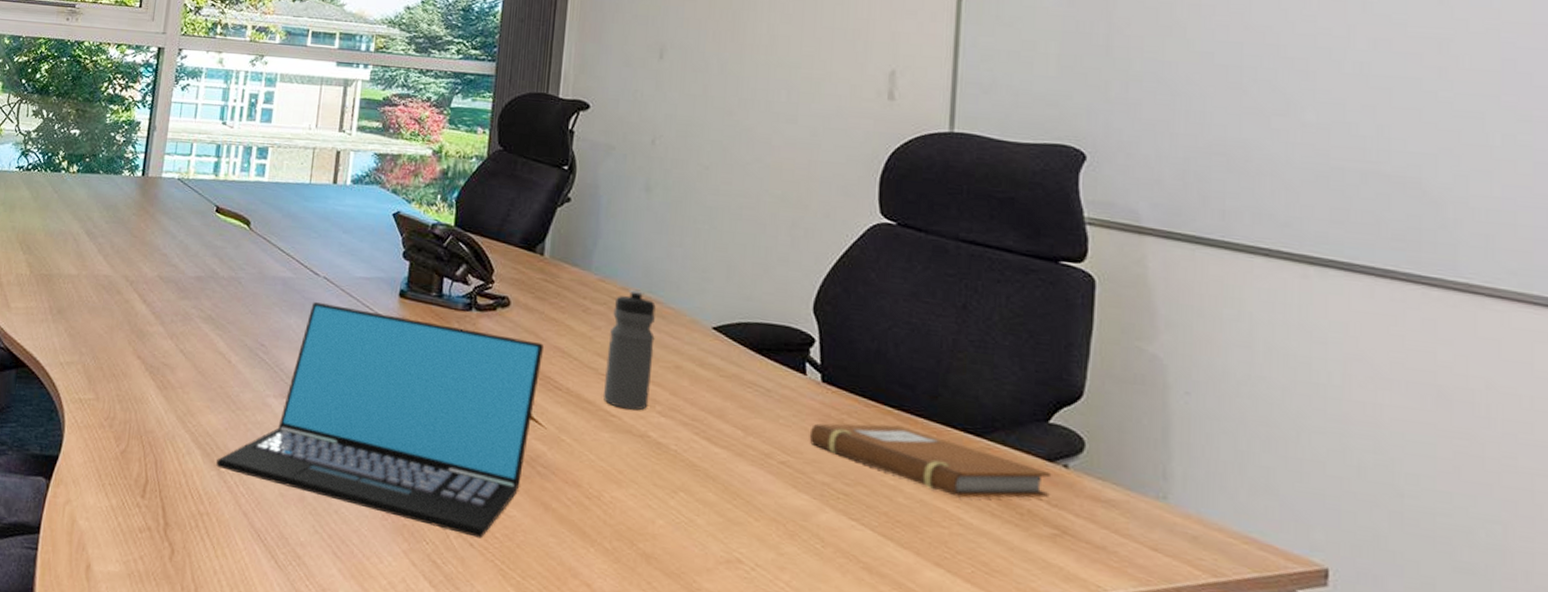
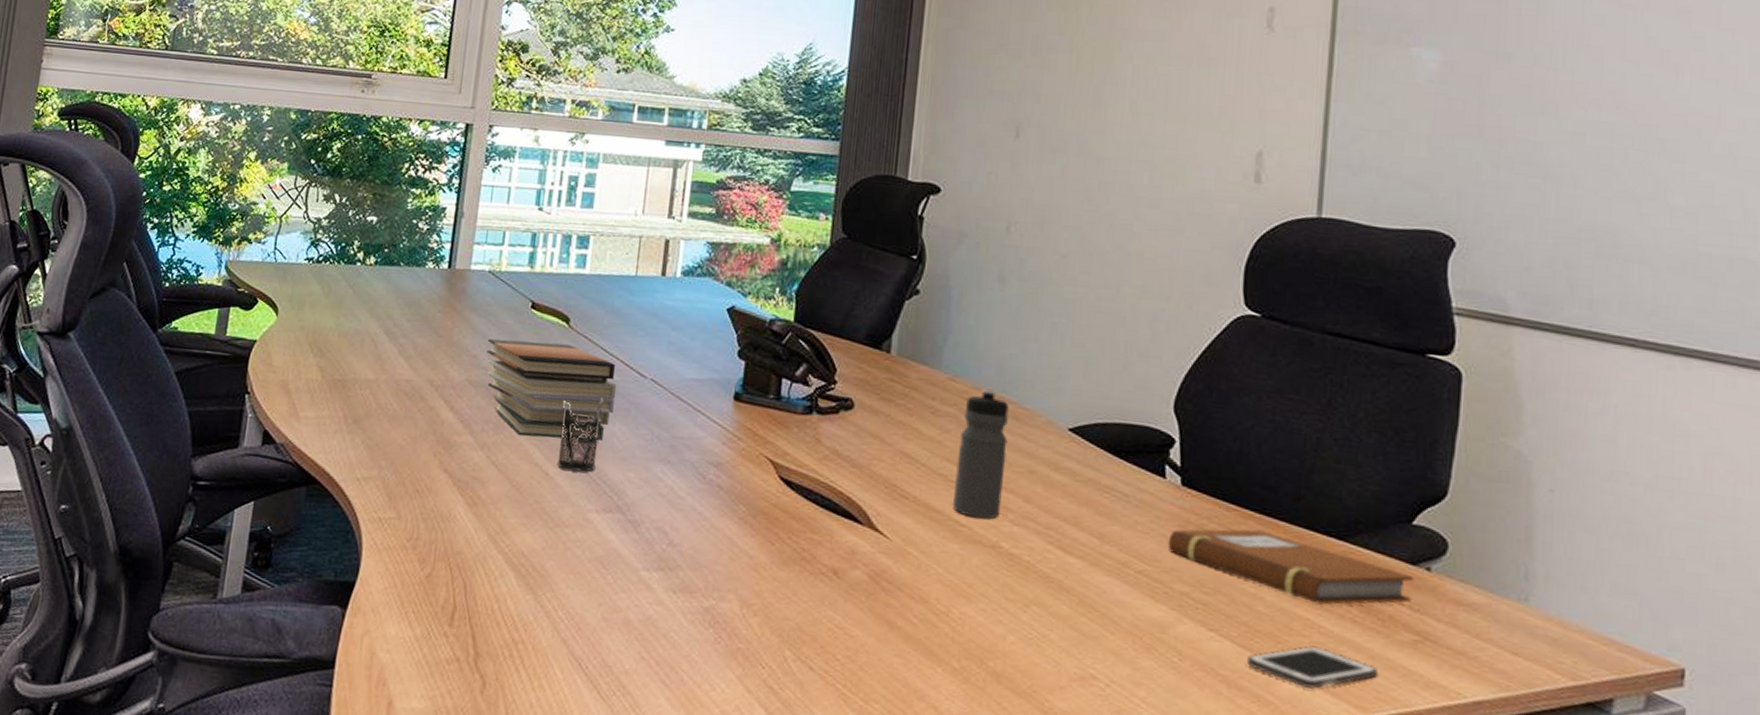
book stack: none [175,239,293,332] -> present [486,339,617,441]
laptop: present [216,302,545,539] -> none [532,407,891,661]
pencil holder: none [239,294,281,361] -> present [557,398,604,472]
cell phone: none [888,536,1019,579] -> present [1247,645,1379,690]

